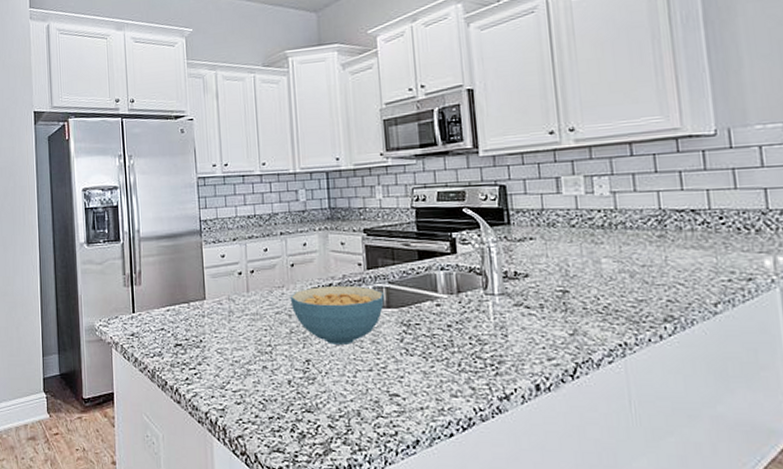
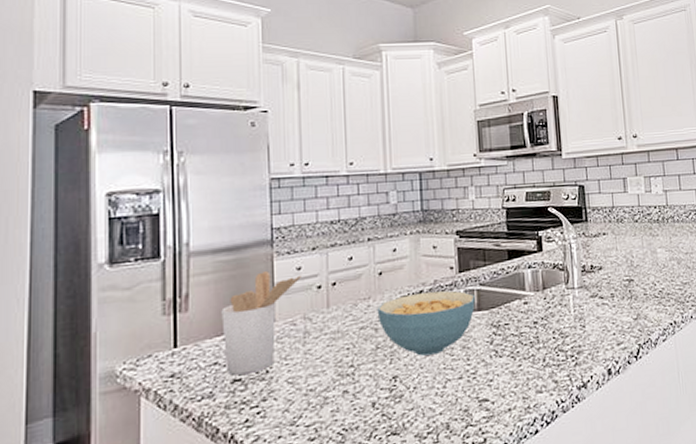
utensil holder: none [165,257,225,340] -> present [221,271,301,375]

